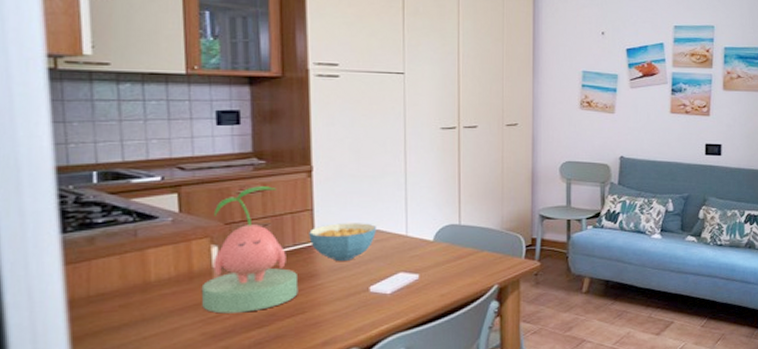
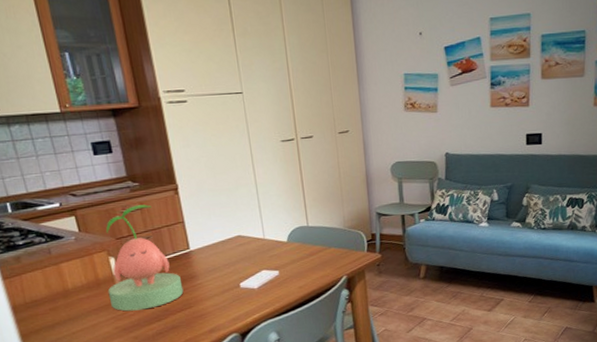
cereal bowl: present [309,223,376,262] -> none [184,230,239,265]

